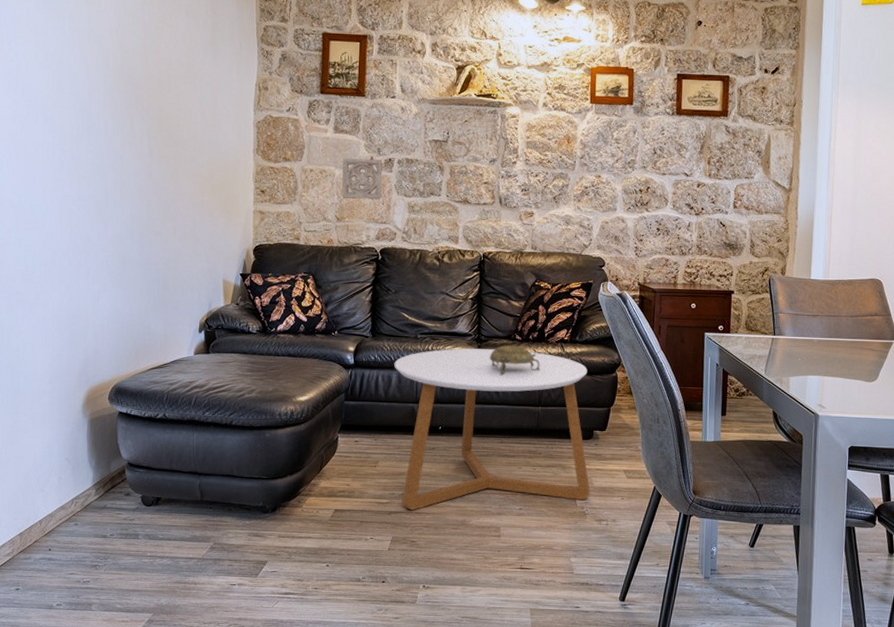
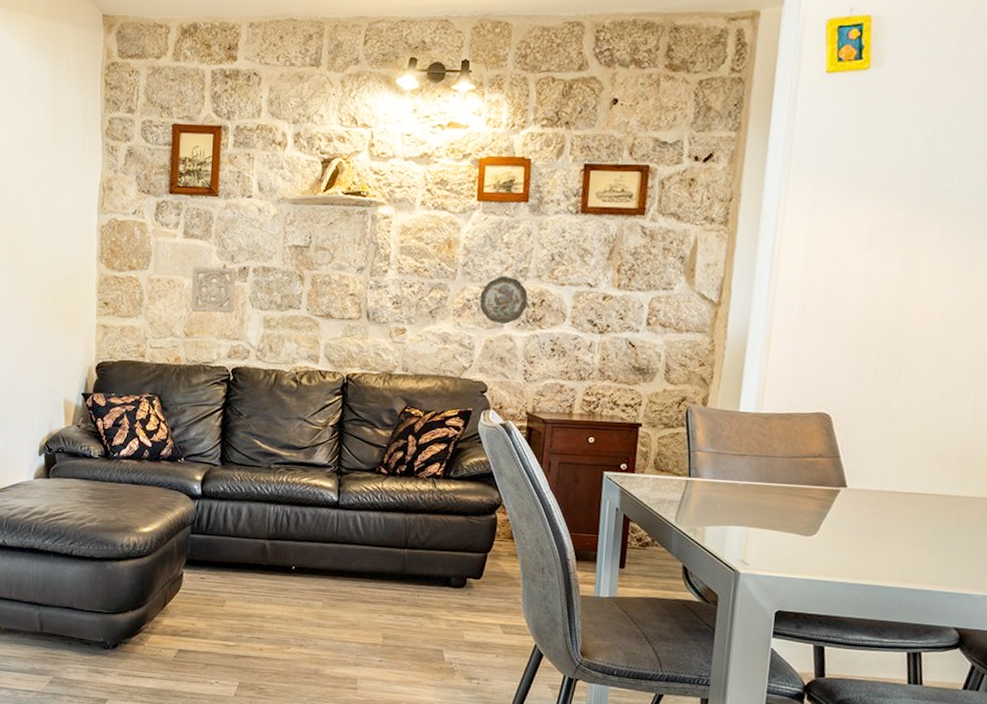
coffee table: present [394,348,590,510] -> none [244,481,462,656]
decorative bowl: present [489,345,541,376] -> none [350,479,408,513]
decorative plate: none [596,167,636,208] -> present [480,277,528,324]

